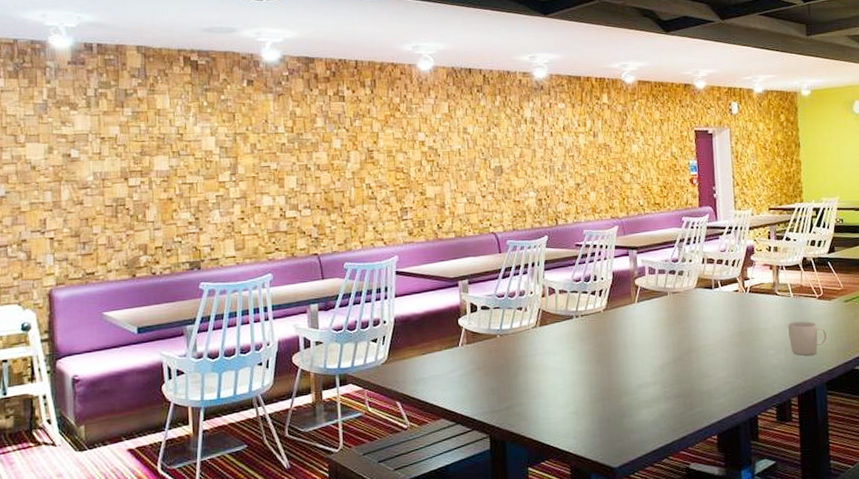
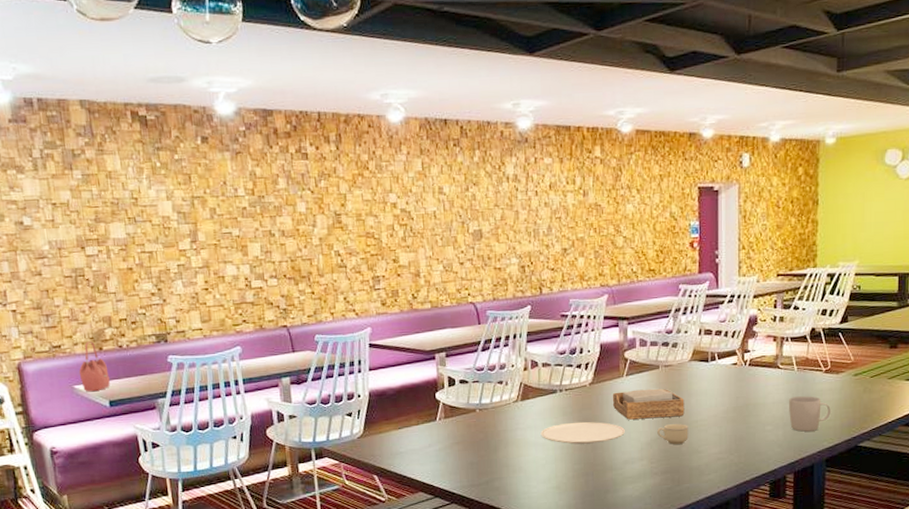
handbag: none [110,269,140,319] -> present [78,341,110,392]
plate: none [558,346,638,369] -> present [540,421,625,444]
napkin holder: none [625,314,693,345] -> present [612,388,685,420]
cup: none [668,348,698,369] -> present [657,424,689,445]

